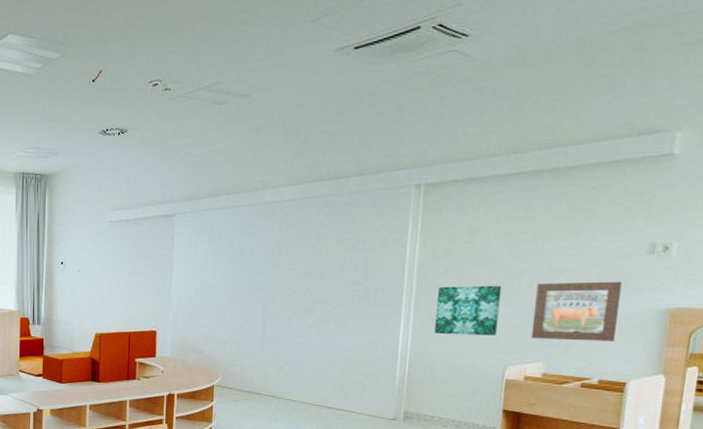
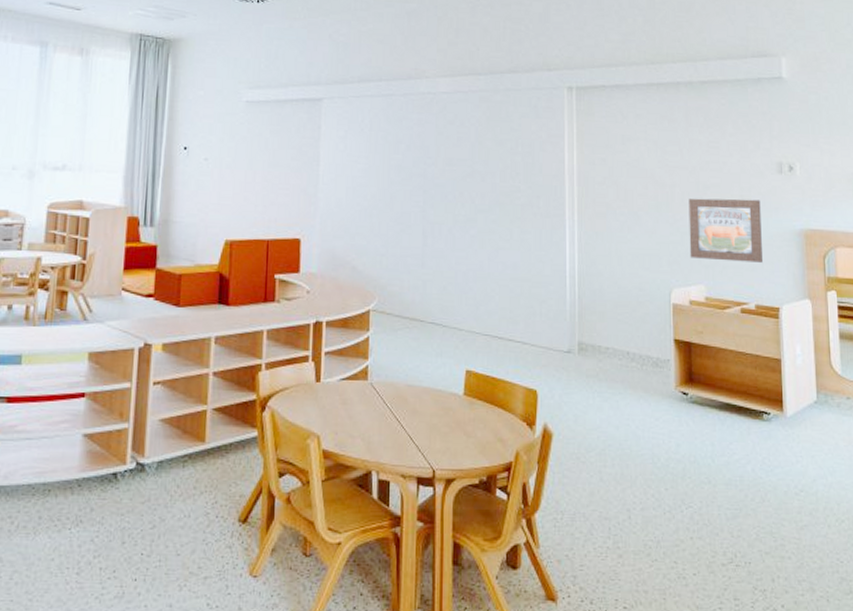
wall art: present [434,285,502,336] -> none [599,197,658,254]

